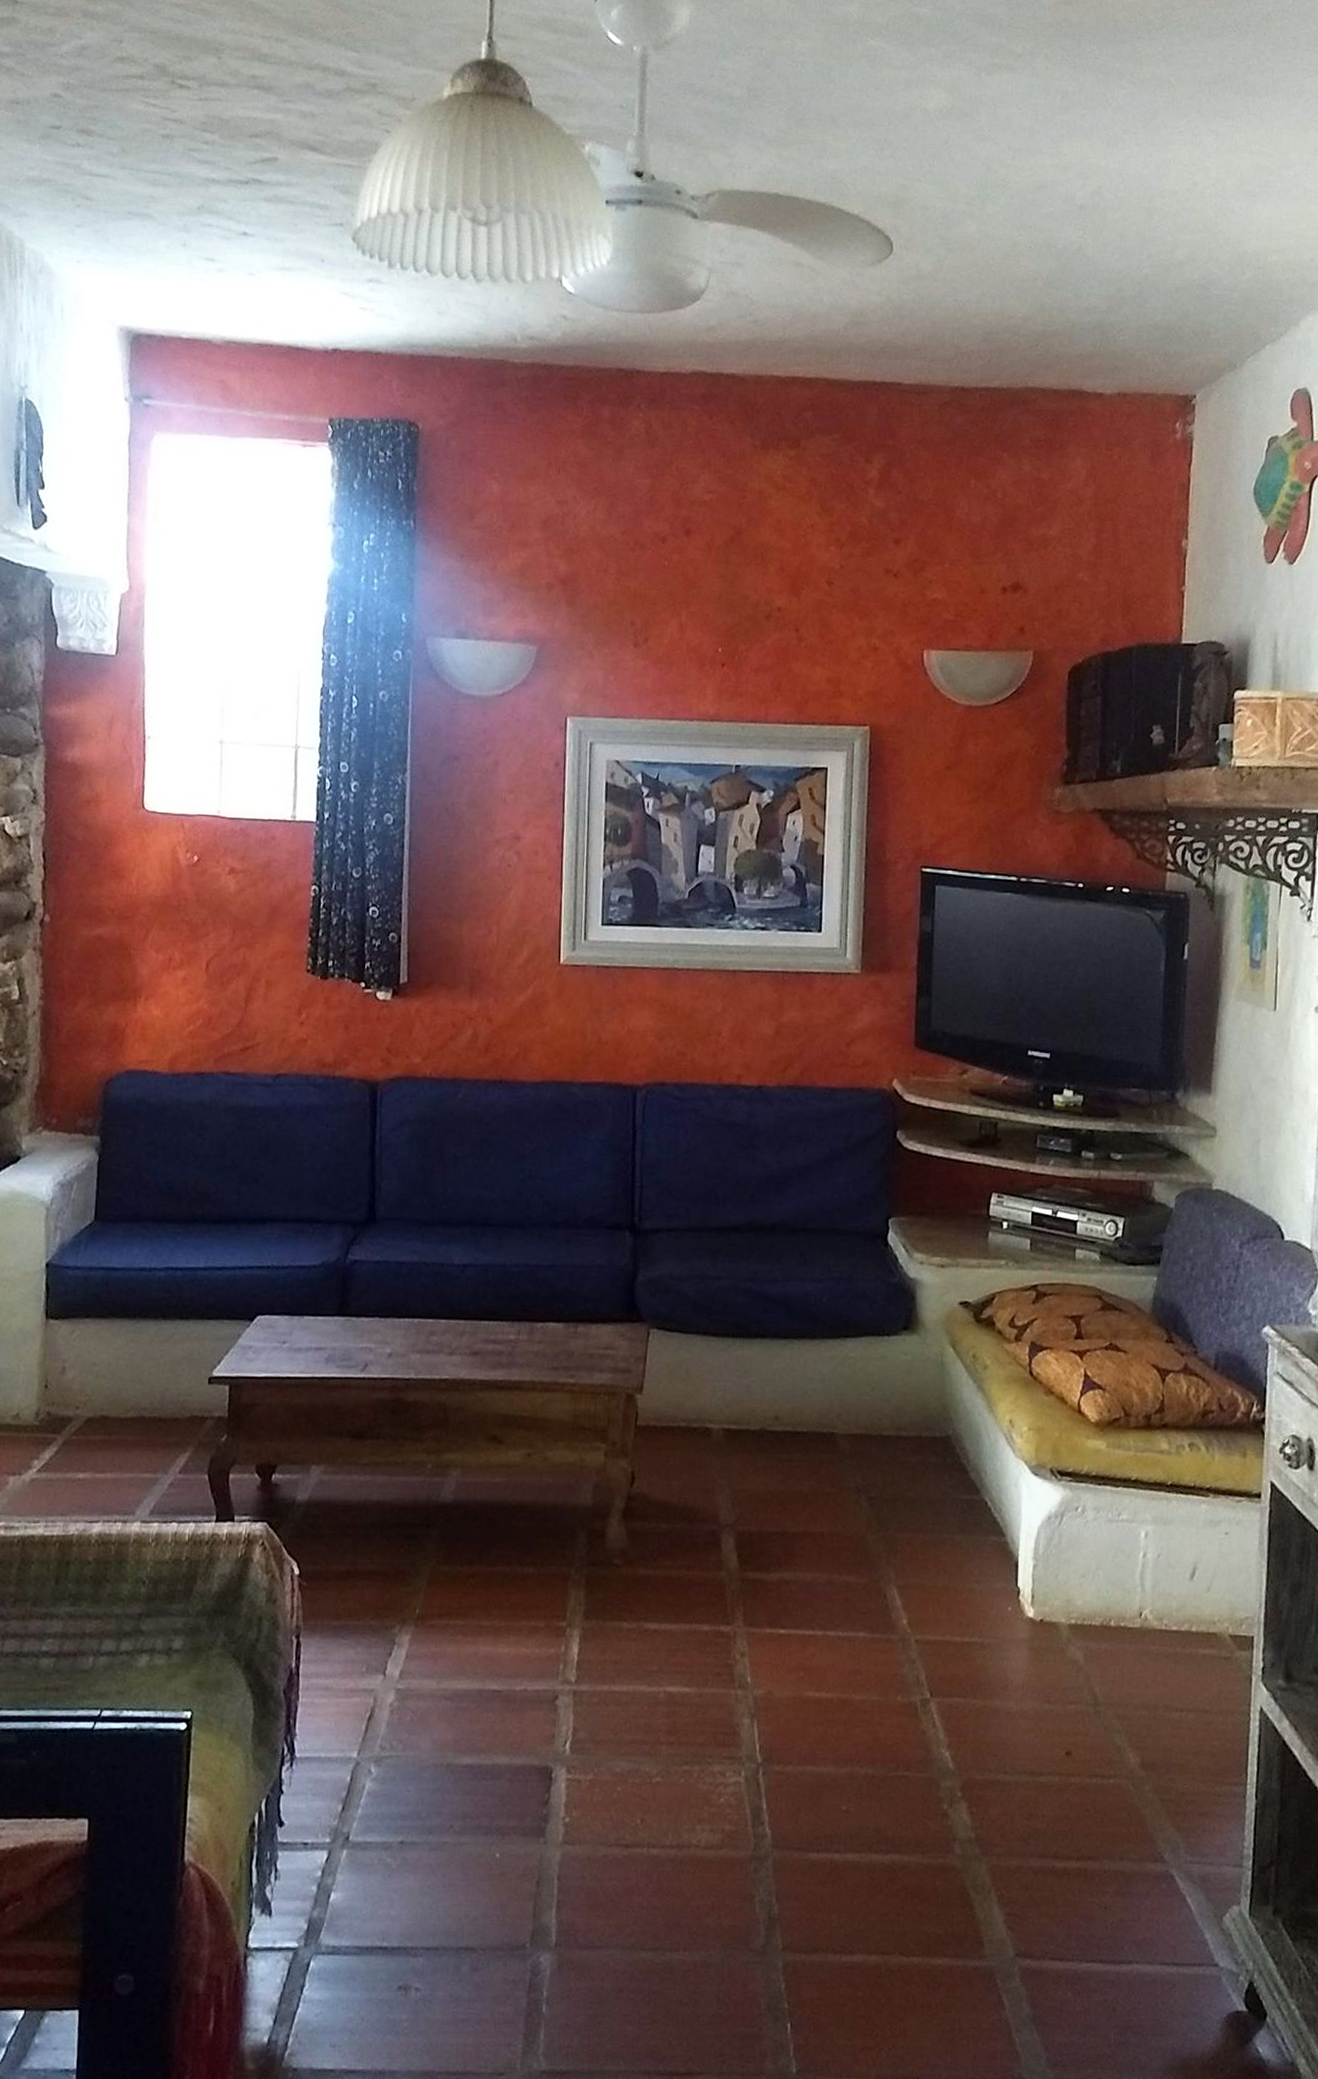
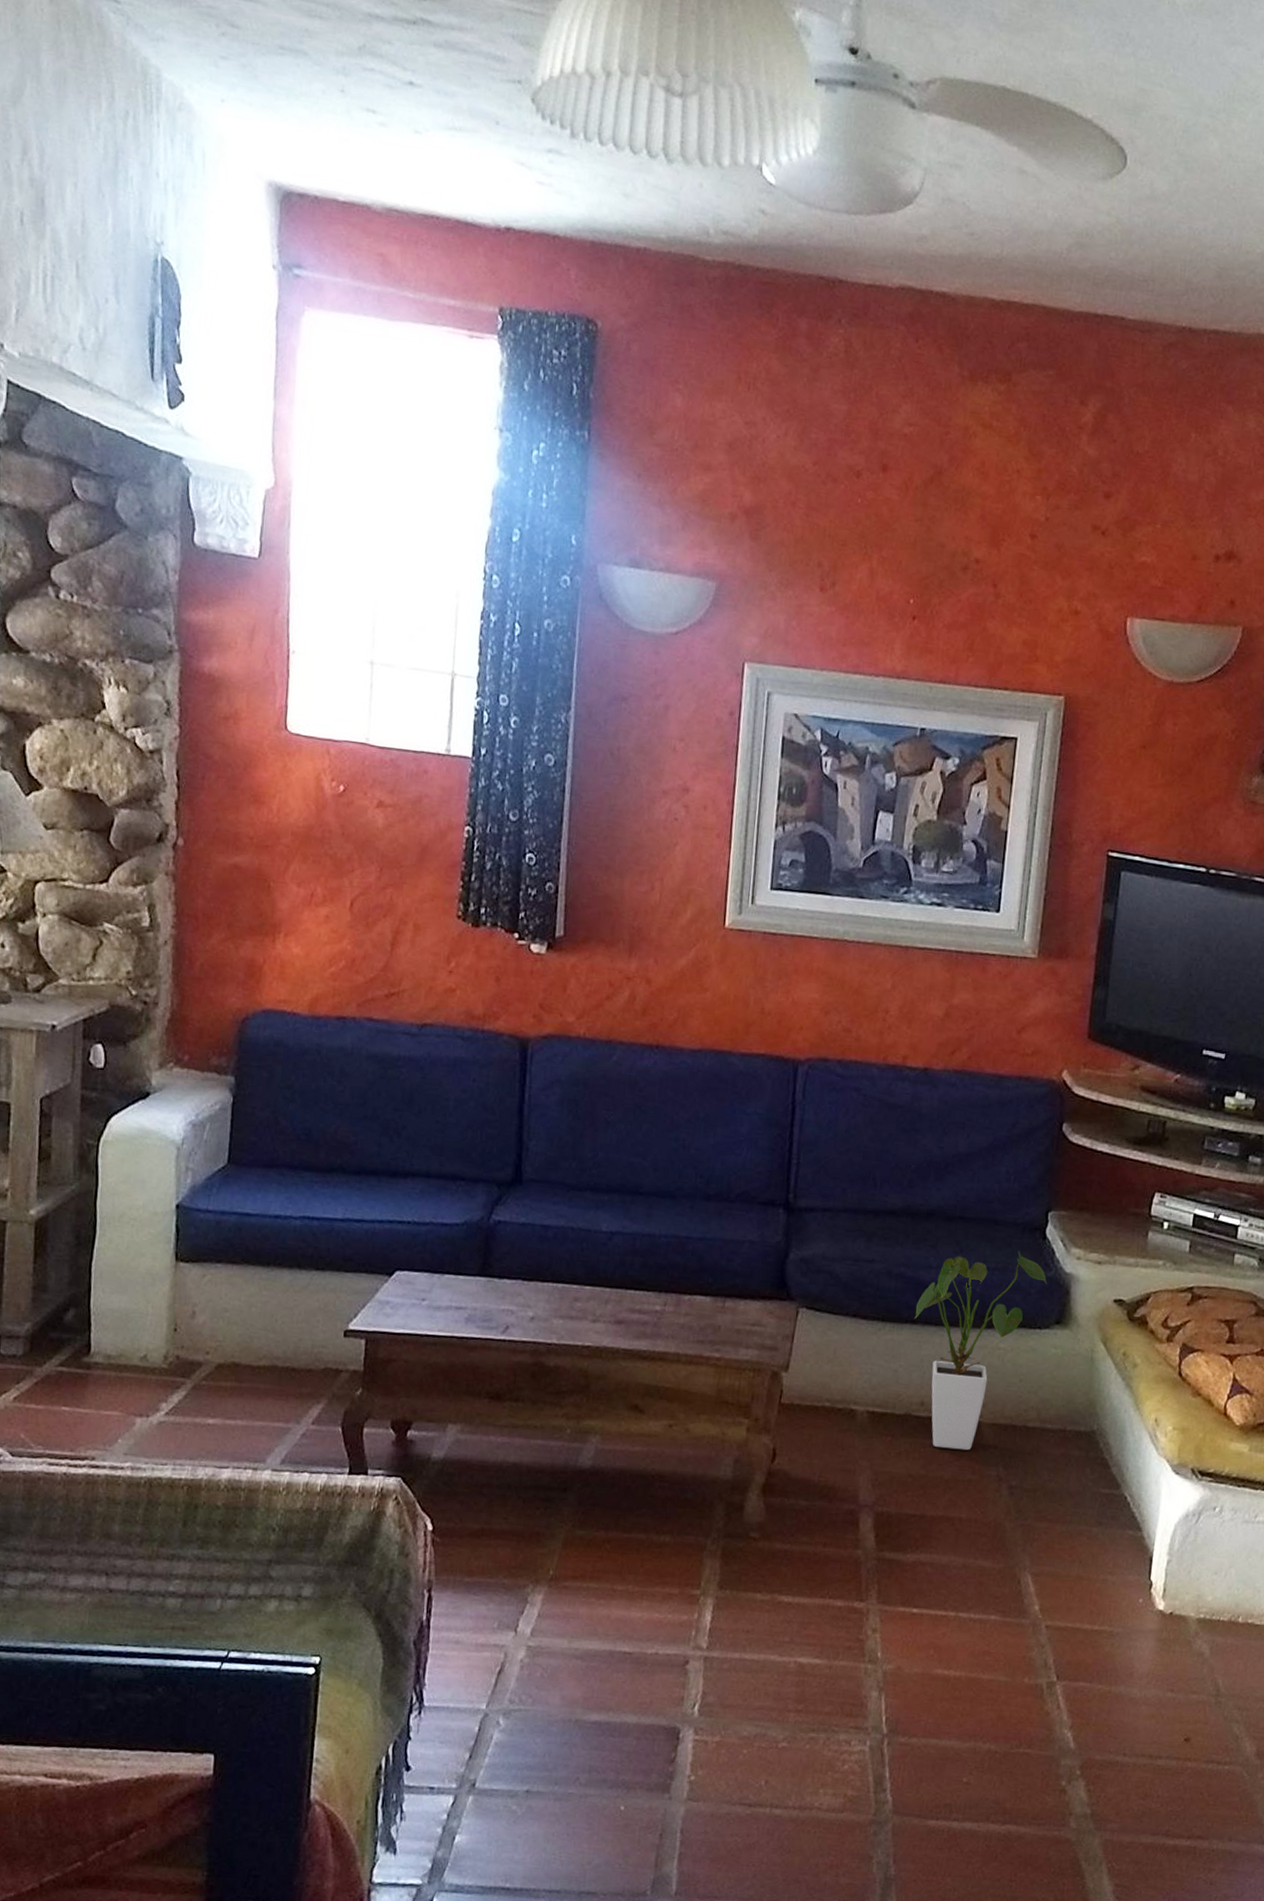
house plant: none [763,1259,892,1463] -> present [914,1251,1047,1451]

